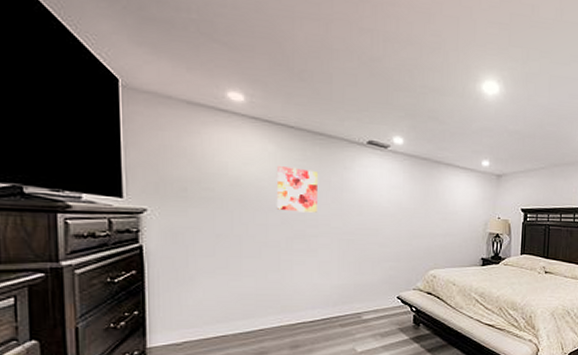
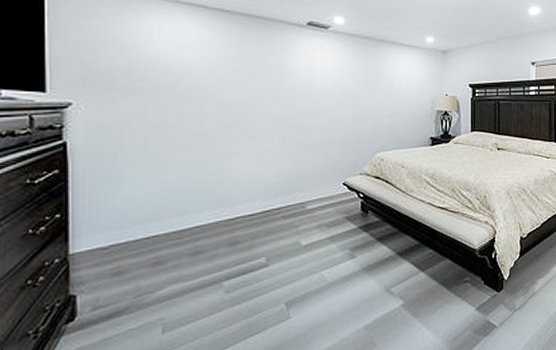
wall art: present [276,166,319,213] -> none [212,52,257,98]

